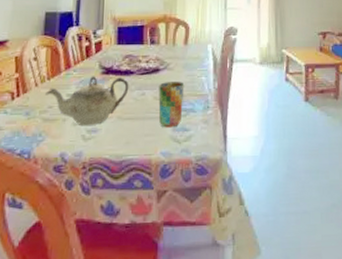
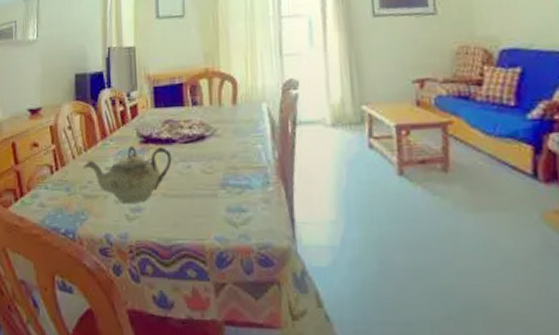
cup: present [158,82,185,128] -> none [206,151,237,208]

